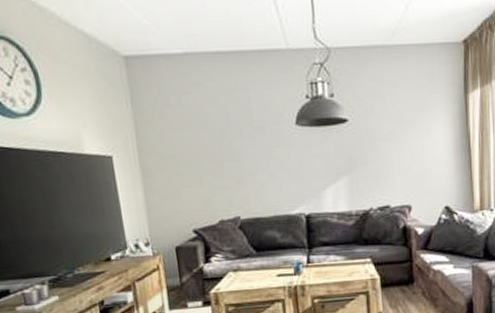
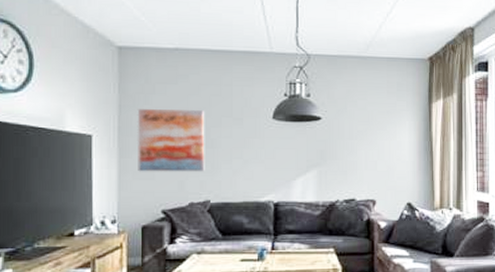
wall art: none [154,121,231,192] -> present [137,109,205,172]

